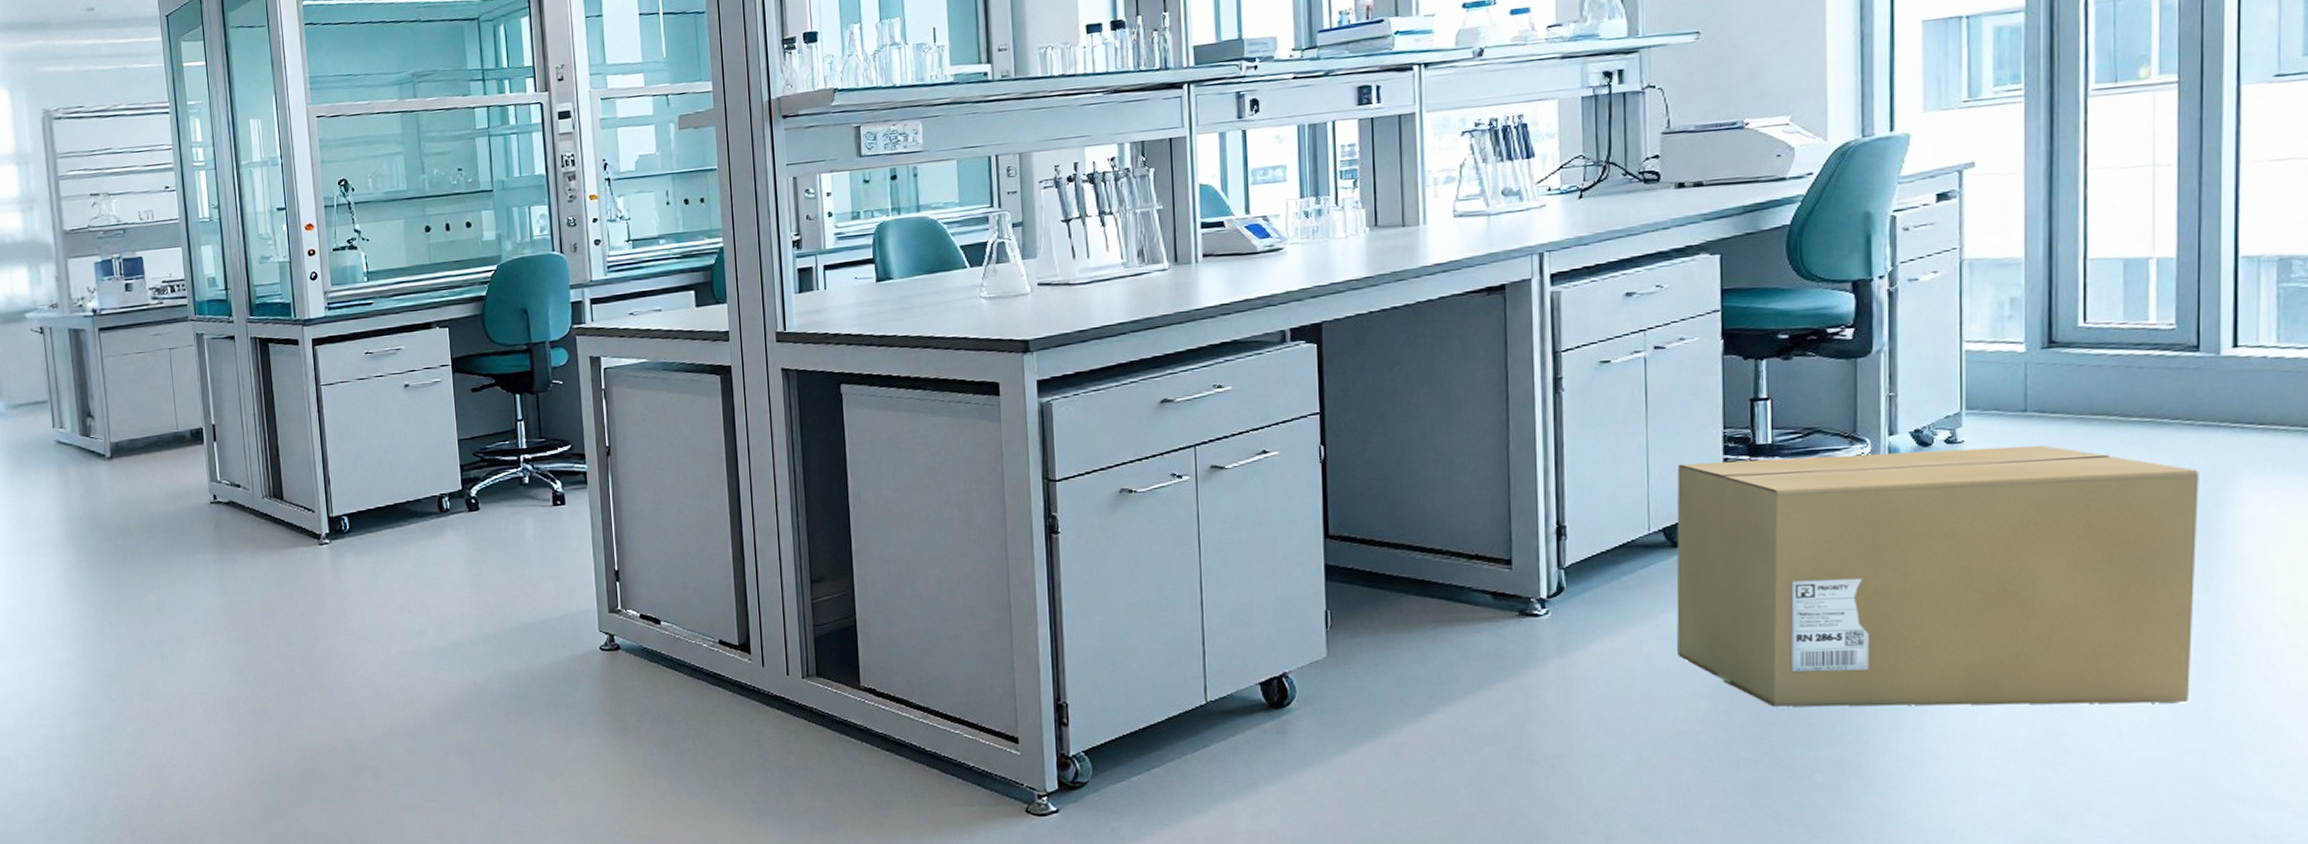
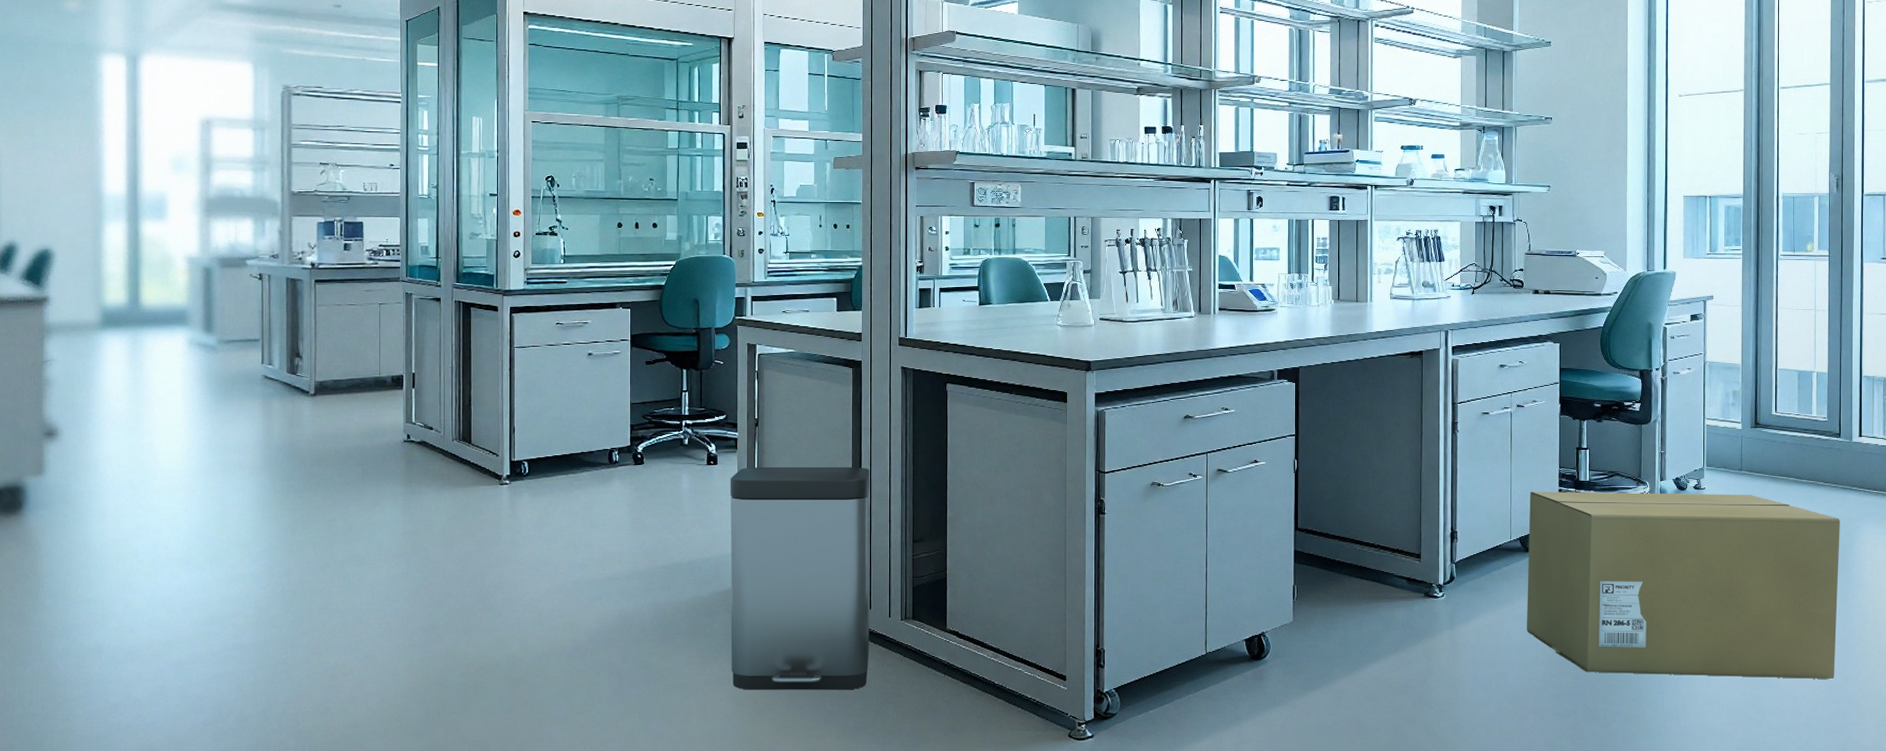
pedal bin: none [581,495,766,768] -> present [730,466,870,690]

